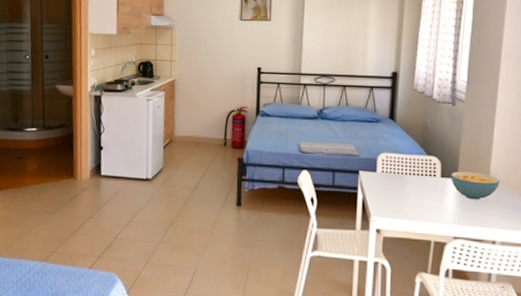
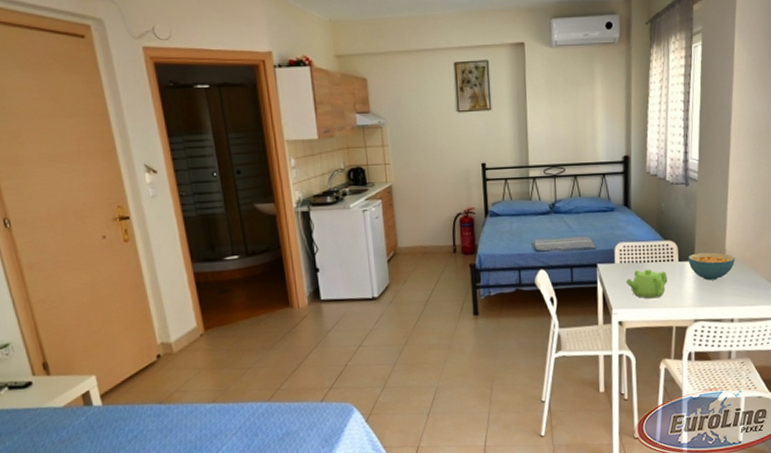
teapot: none [386,181,429,211] -> present [625,269,668,299]

